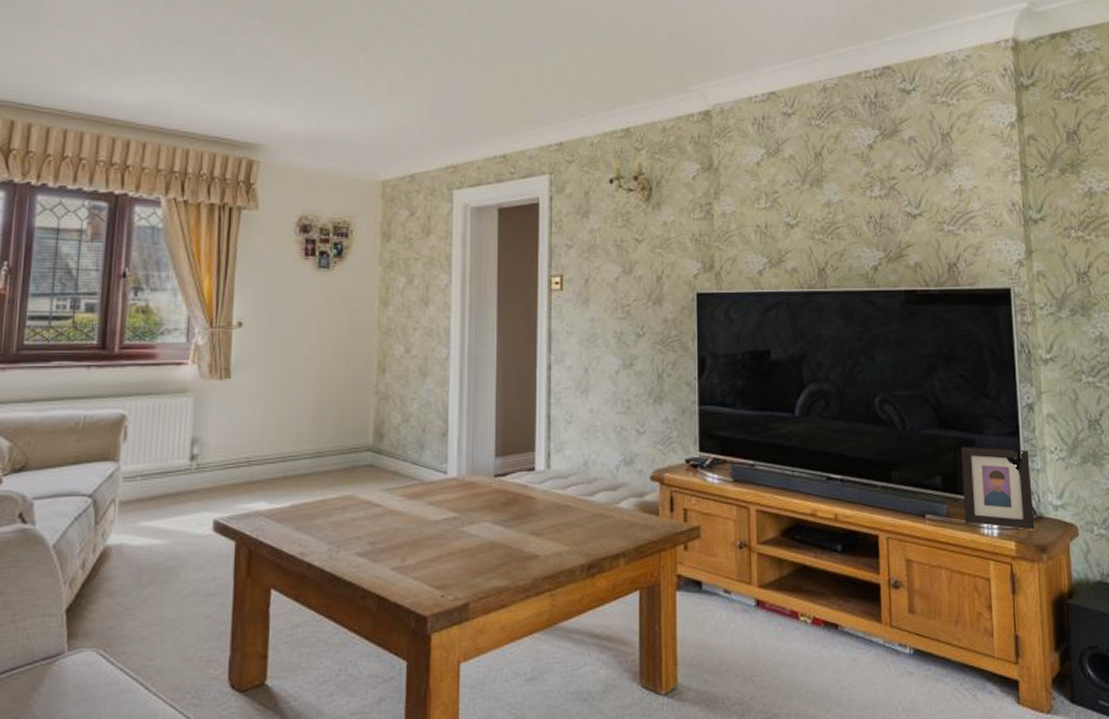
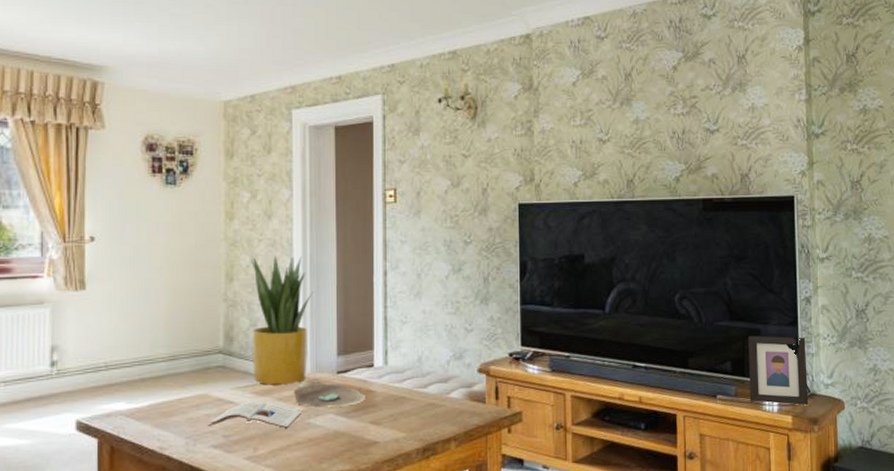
magazine: none [353,503,456,536] -> present [208,399,303,428]
planter: none [403,345,471,488] -> present [251,255,314,385]
decorative bowl: none [447,484,525,514] -> present [294,381,366,407]

